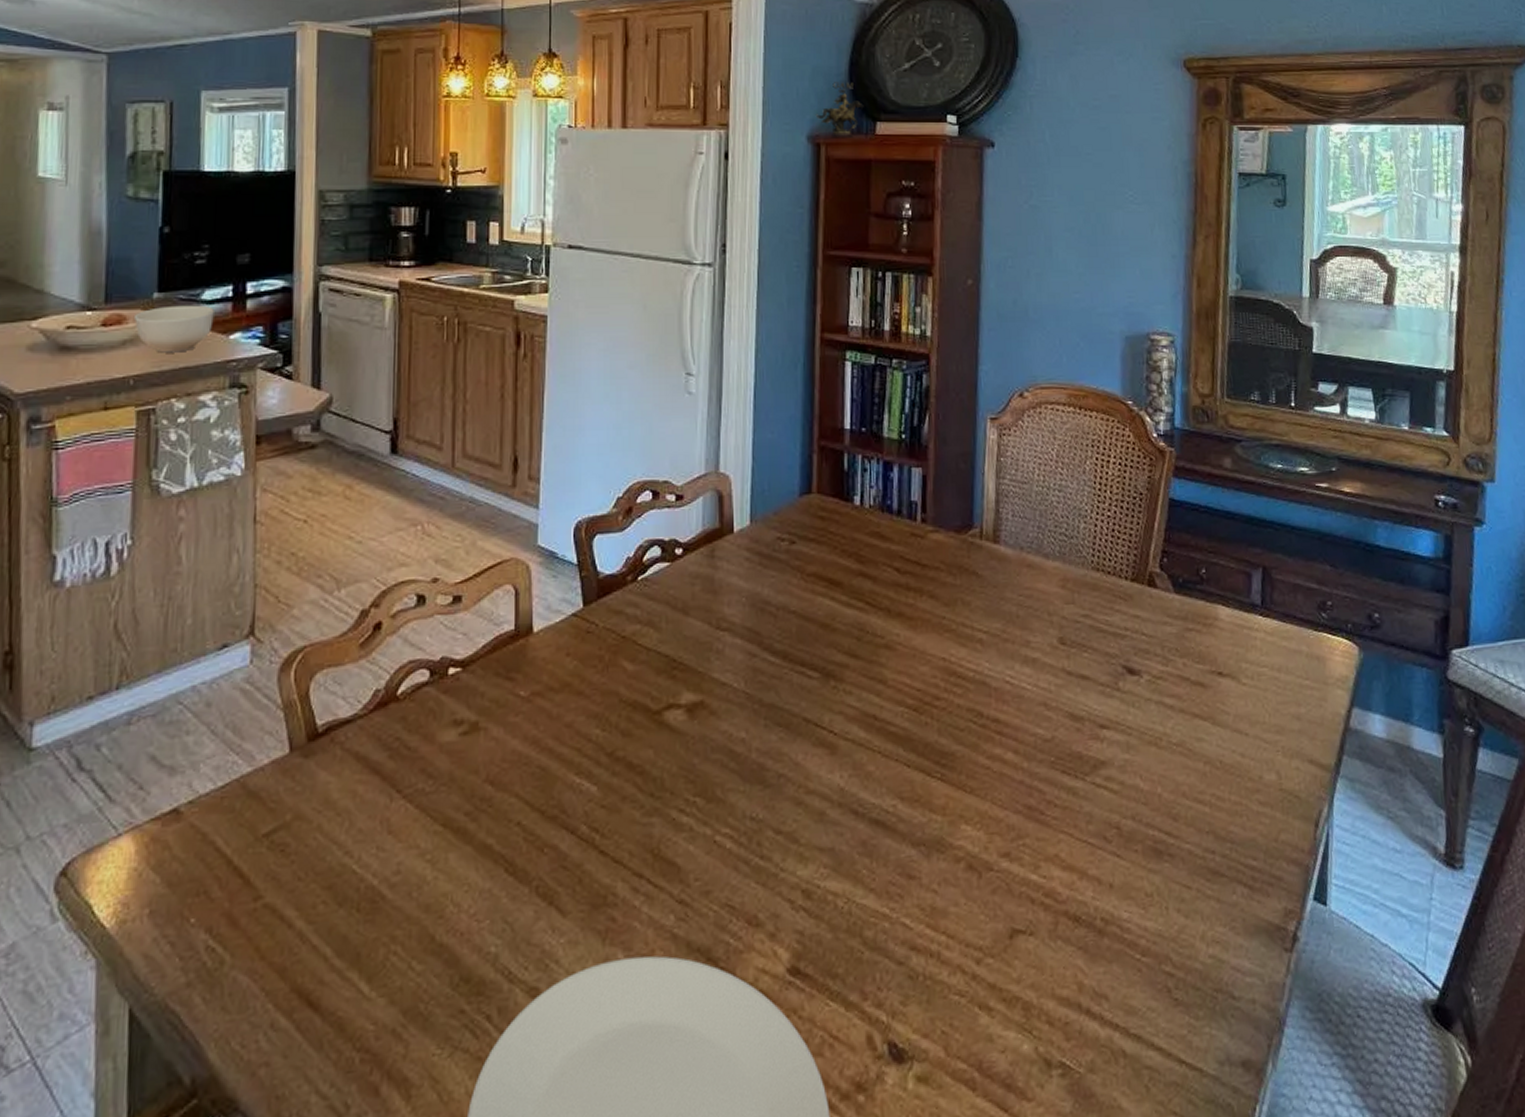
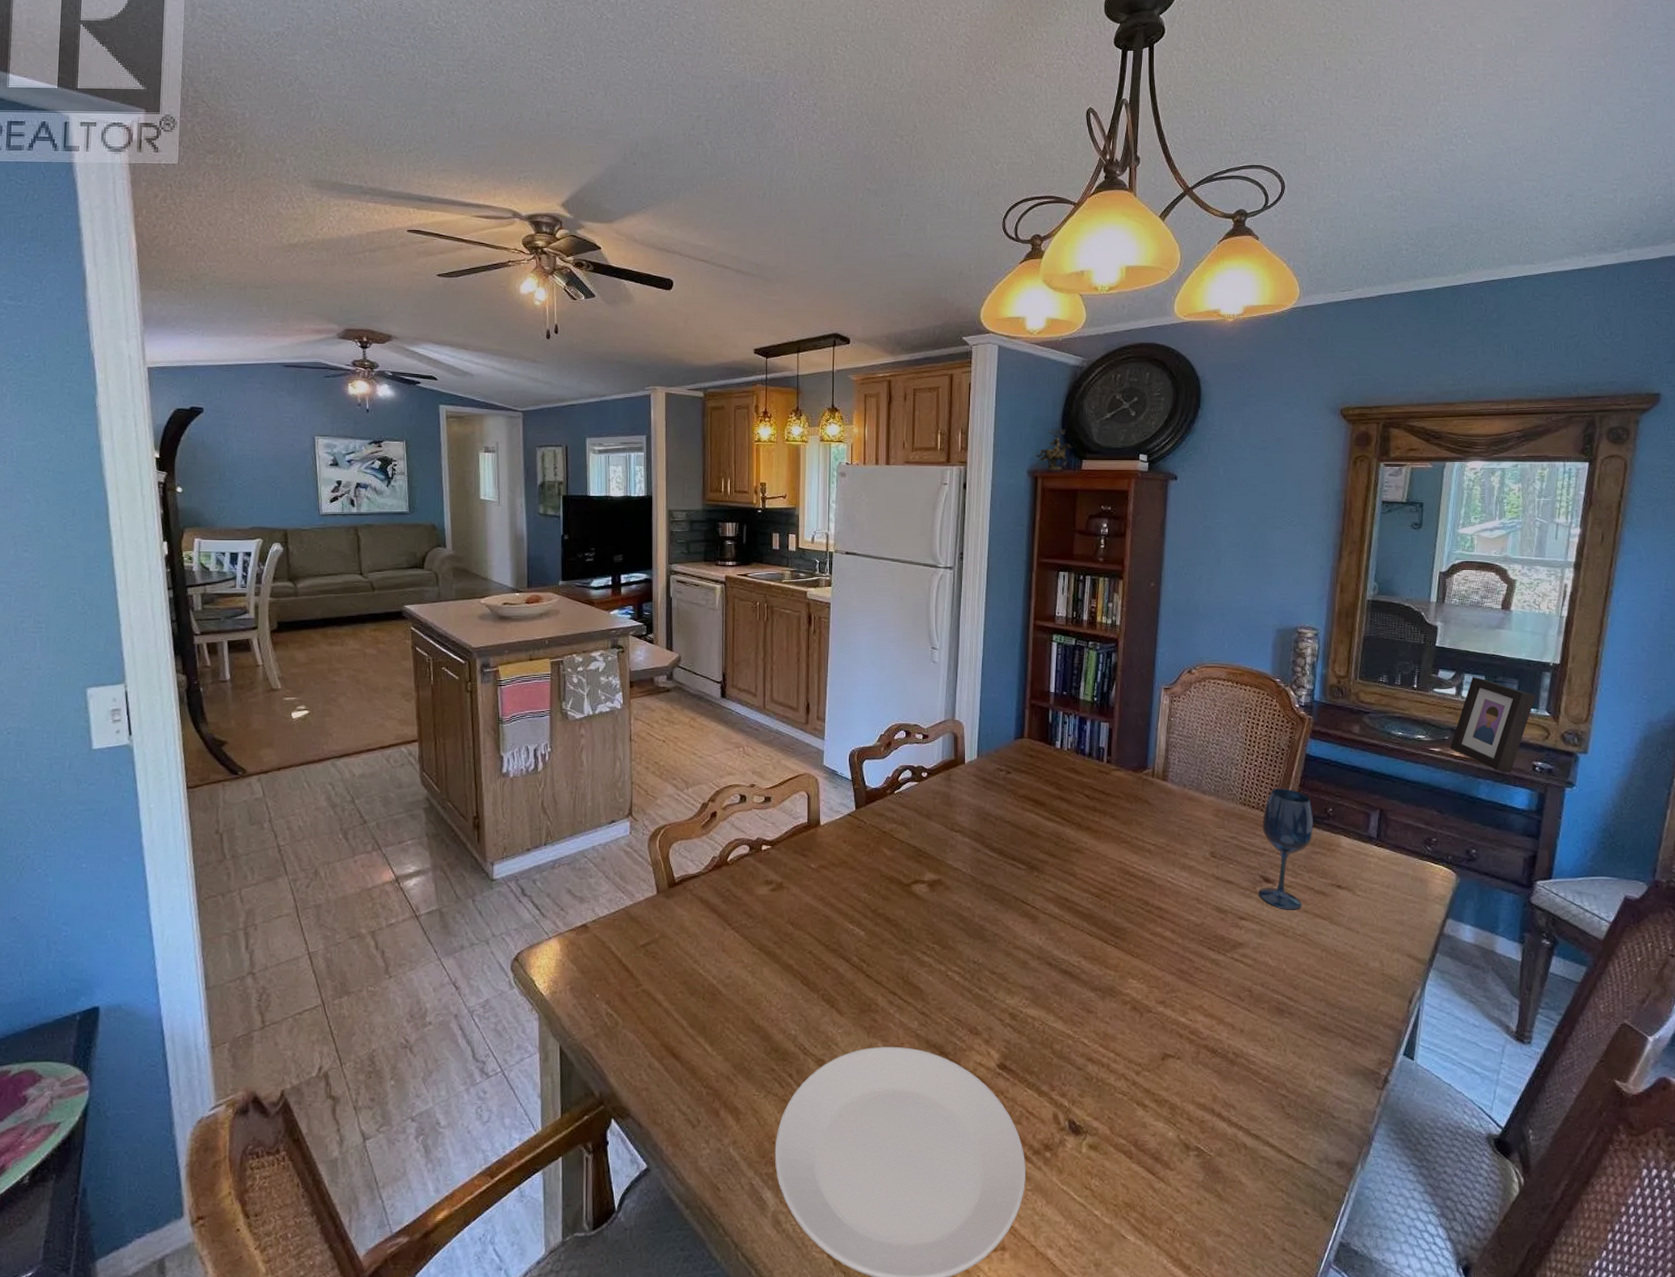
bowl: present [133,305,214,353] -> none [546,590,600,623]
wineglass: none [1120,545,1185,711] -> present [1258,788,1313,910]
picture frame: none [1338,389,1431,511] -> present [1450,676,1536,773]

